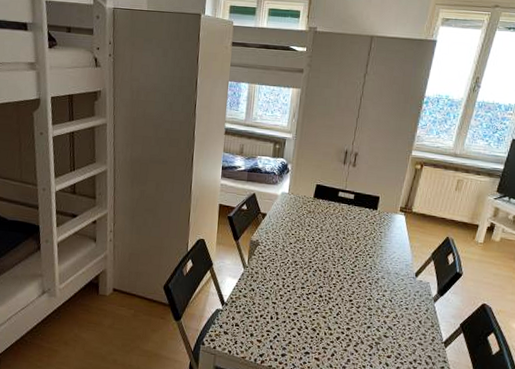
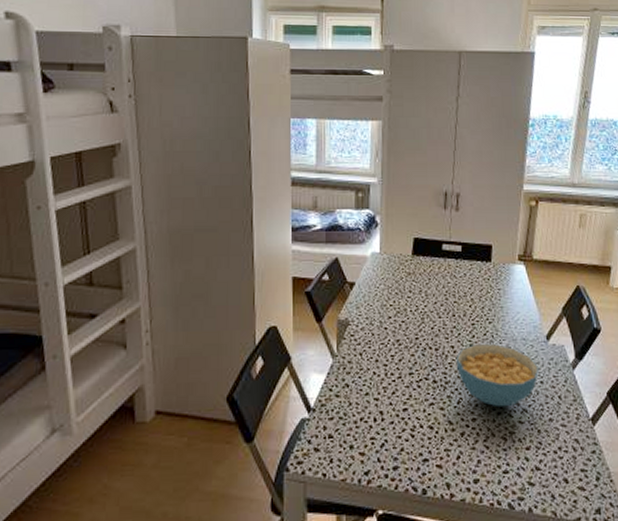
cereal bowl: none [339,272,407,323] -> present [455,343,540,407]

